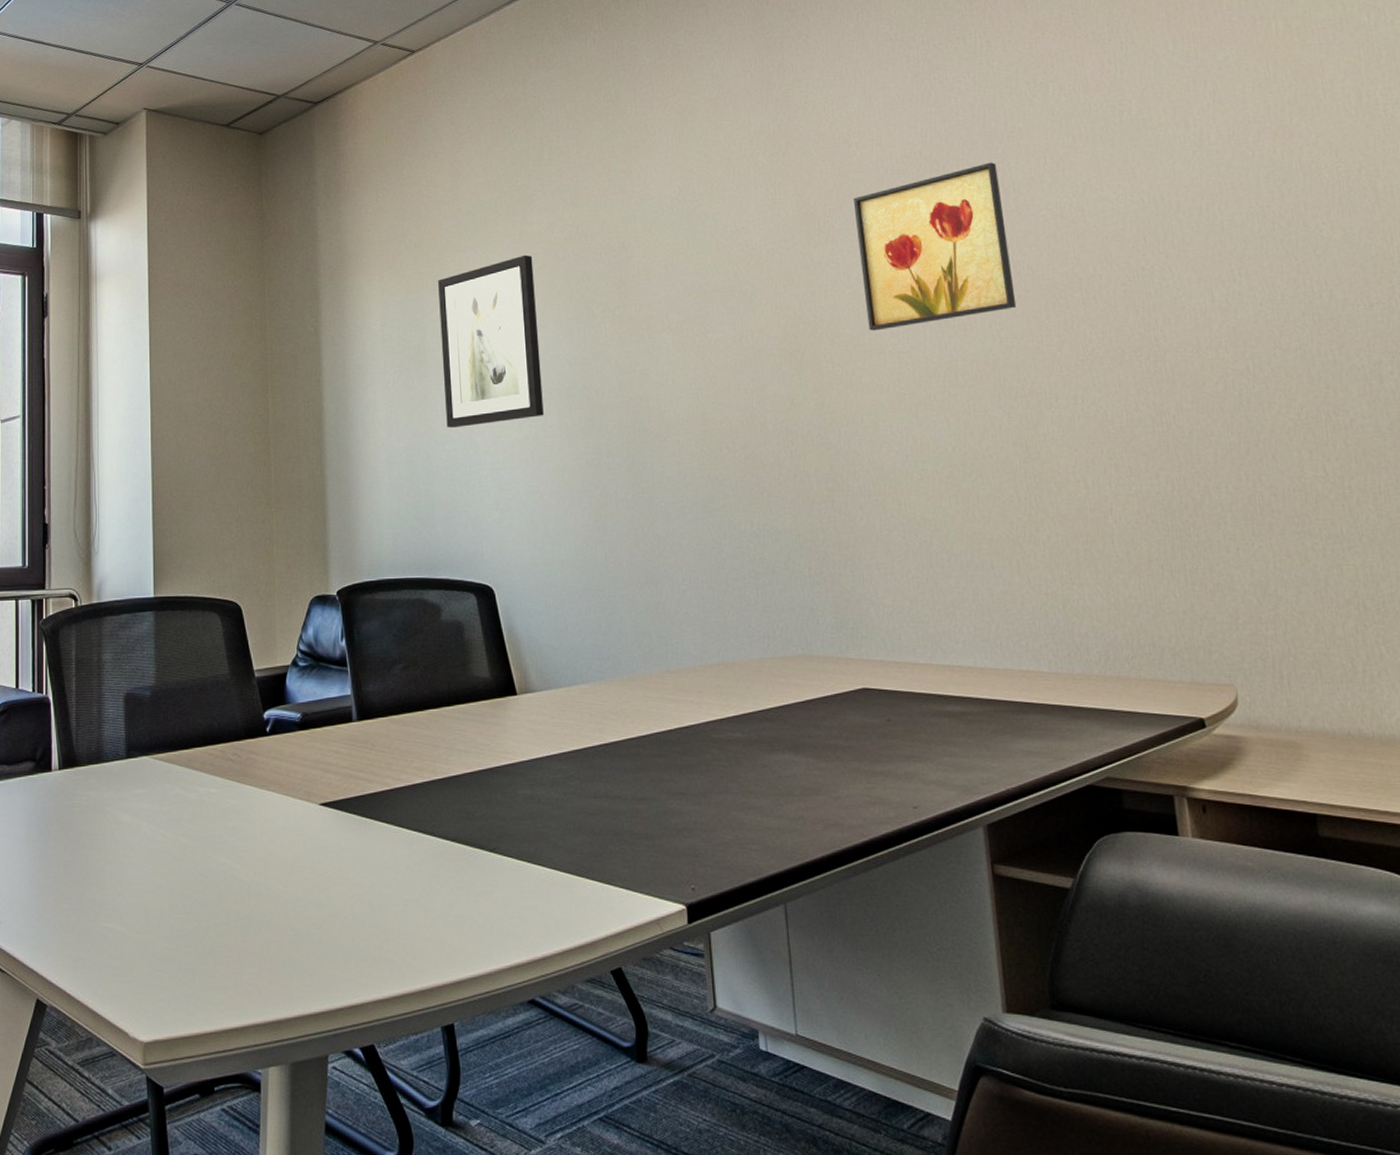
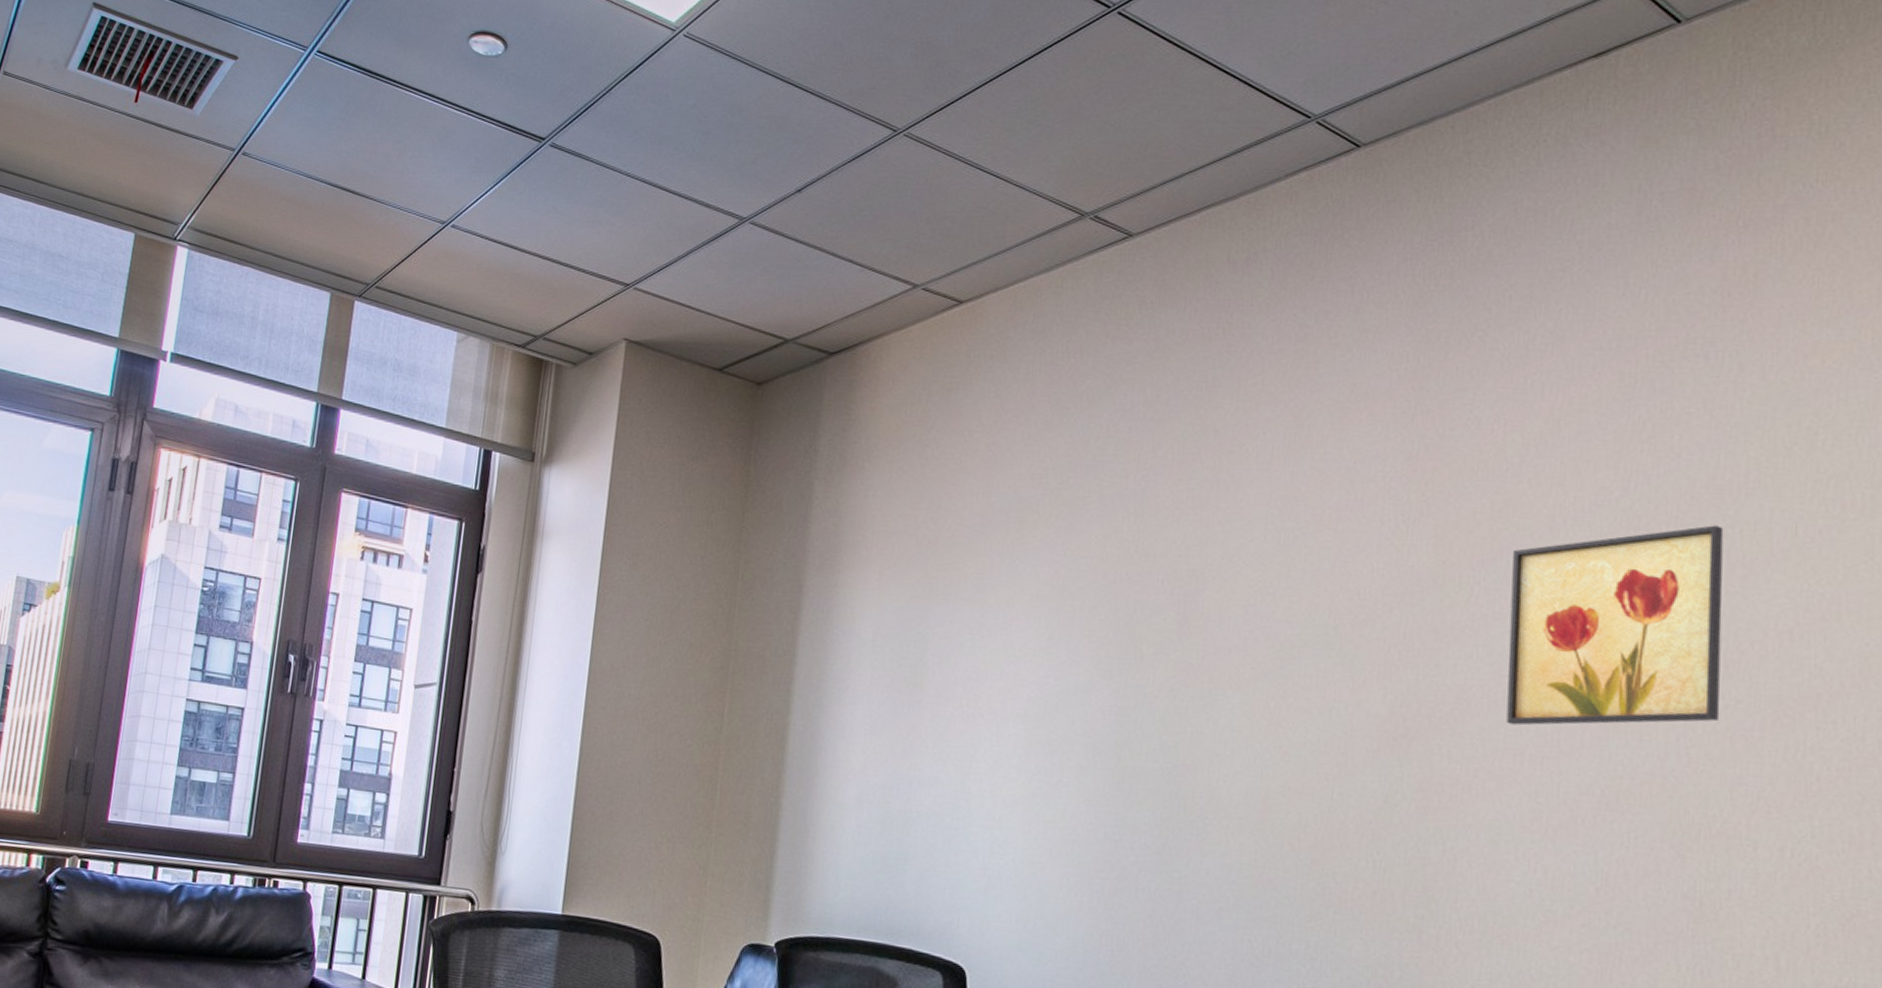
wall art: present [438,254,544,428] -> none [936,570,1074,772]

